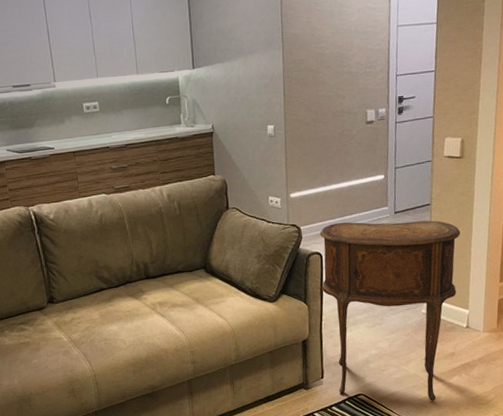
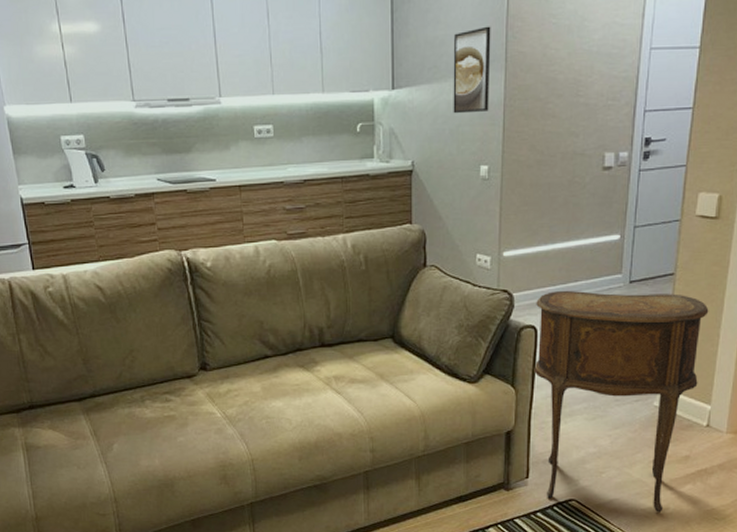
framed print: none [240,15,272,86] -> present [453,26,491,114]

